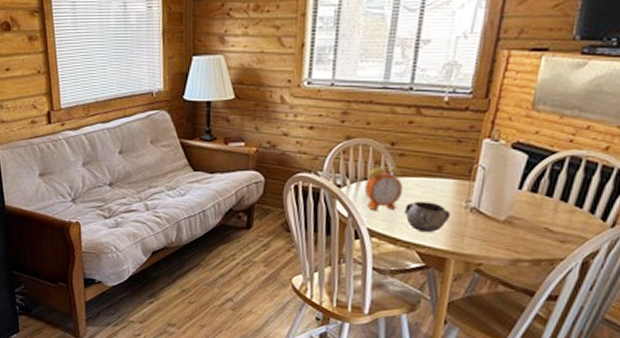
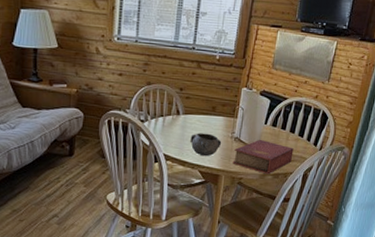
alarm clock: present [365,160,404,210] -> none [161,101,189,140]
book: none [466,210,566,260] -> present [232,139,294,174]

